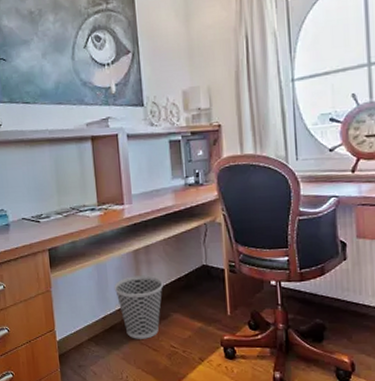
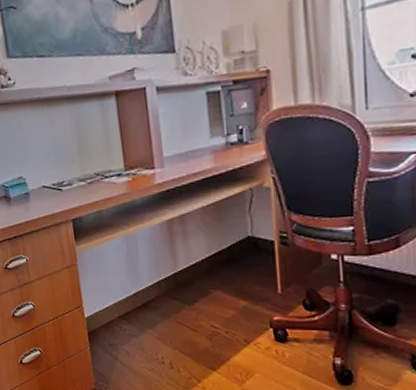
wastebasket: present [114,275,164,339] -> none [145,248,203,318]

